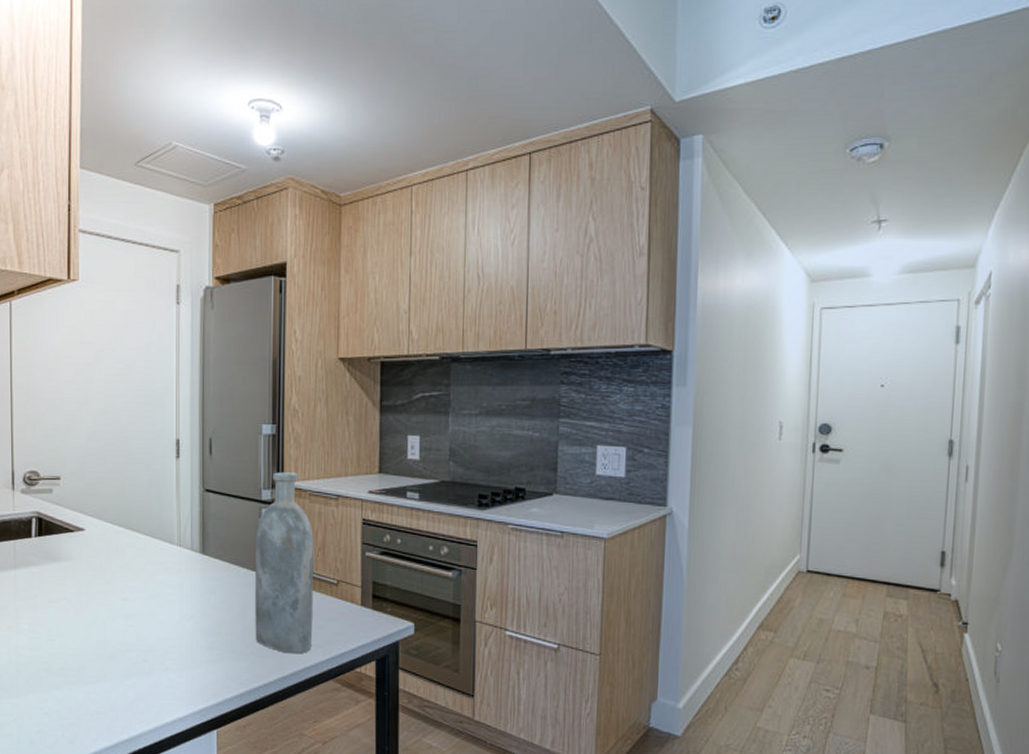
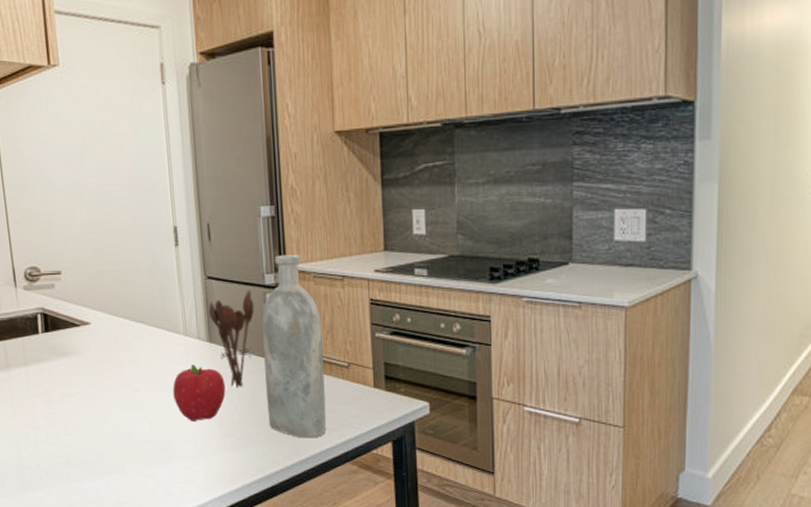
fruit: none [162,575,215,632] -> present [173,364,226,421]
utensil holder: none [203,504,249,601] -> present [208,289,255,389]

